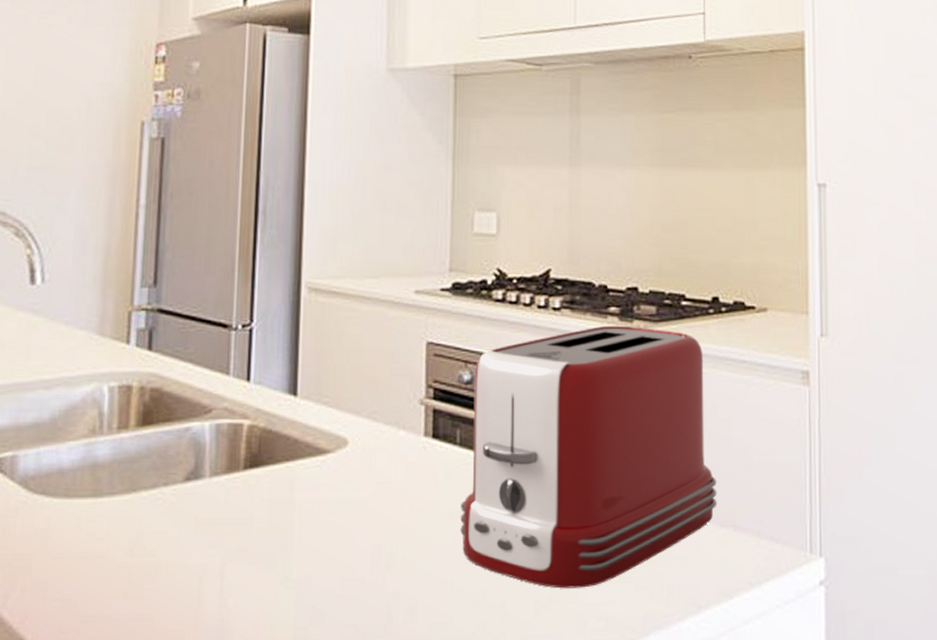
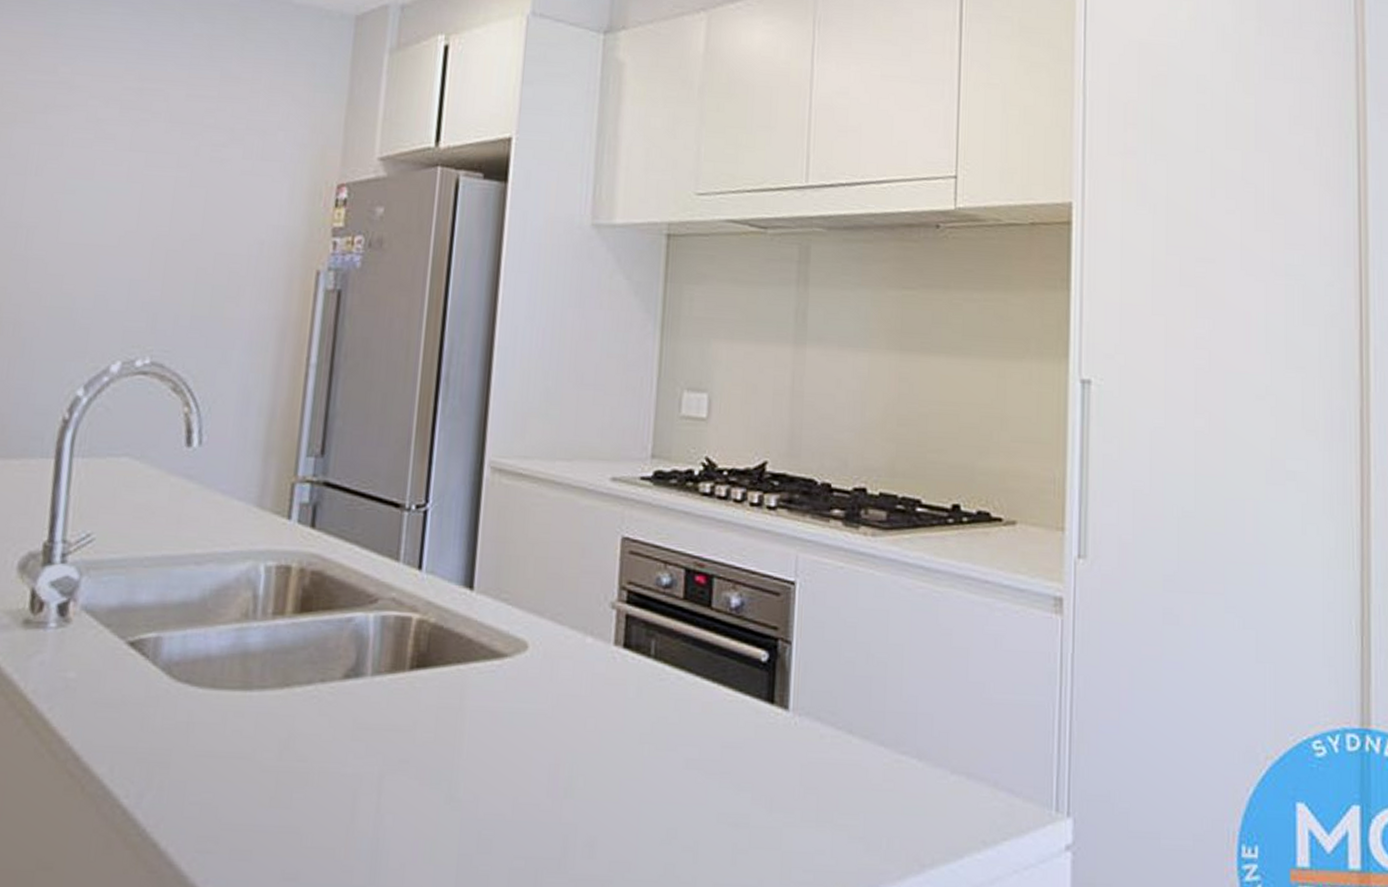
toaster: present [460,325,717,589] -> none [650,530,950,833]

